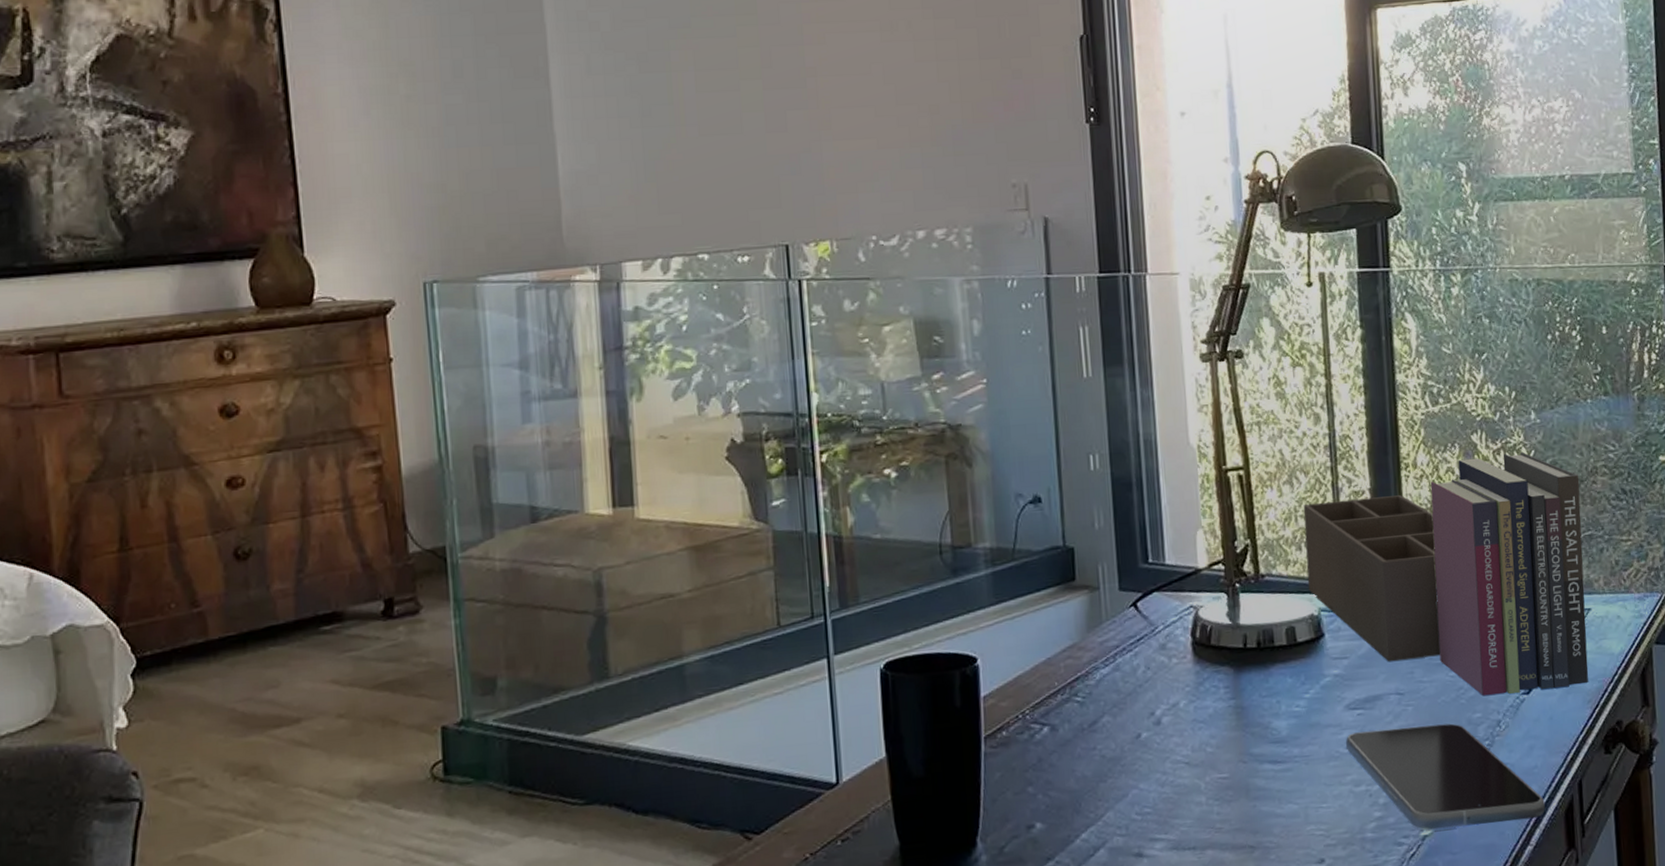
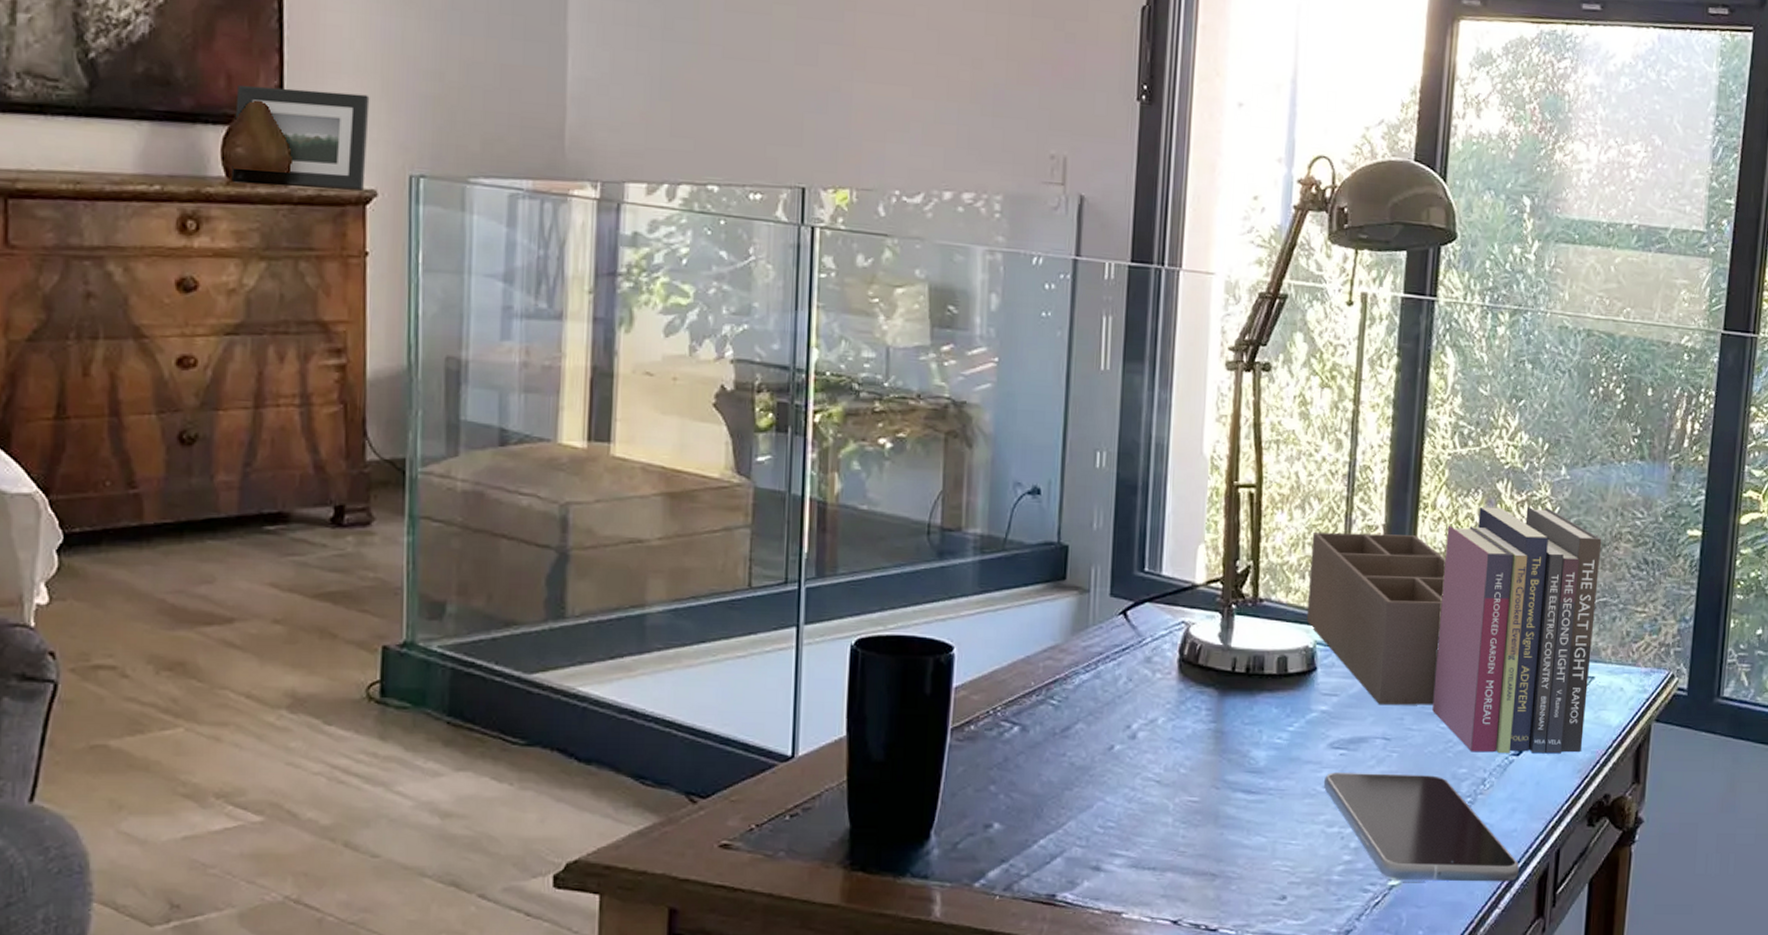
picture frame: none [258,213,383,311] -> present [231,84,370,191]

